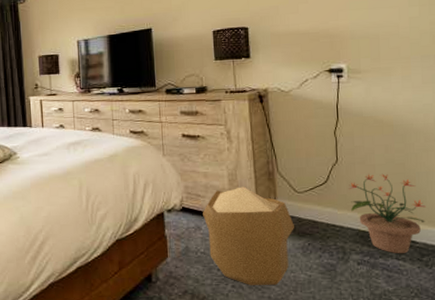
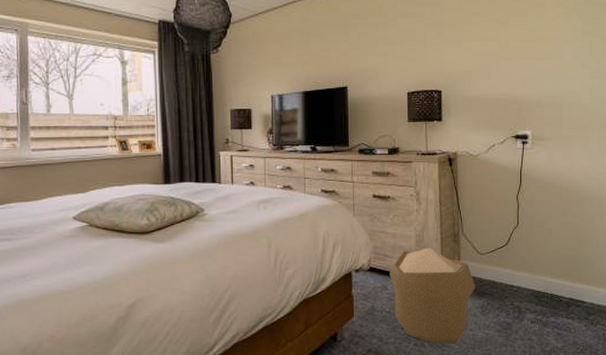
potted plant: present [349,173,426,254] -> none [527,237,595,313]

